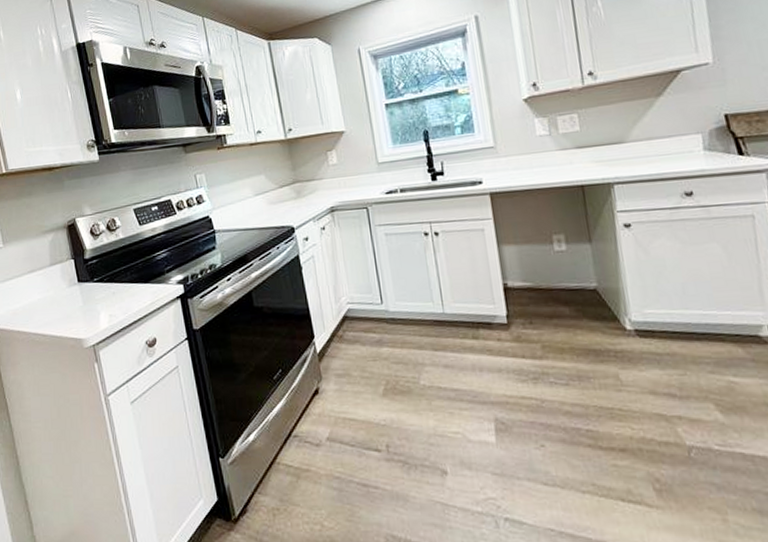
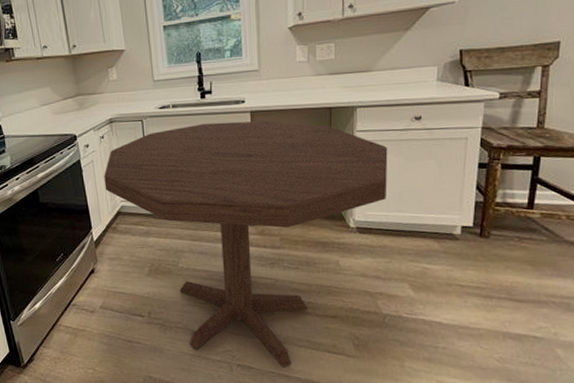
dining table: none [326,203,667,523] -> present [104,120,388,367]

